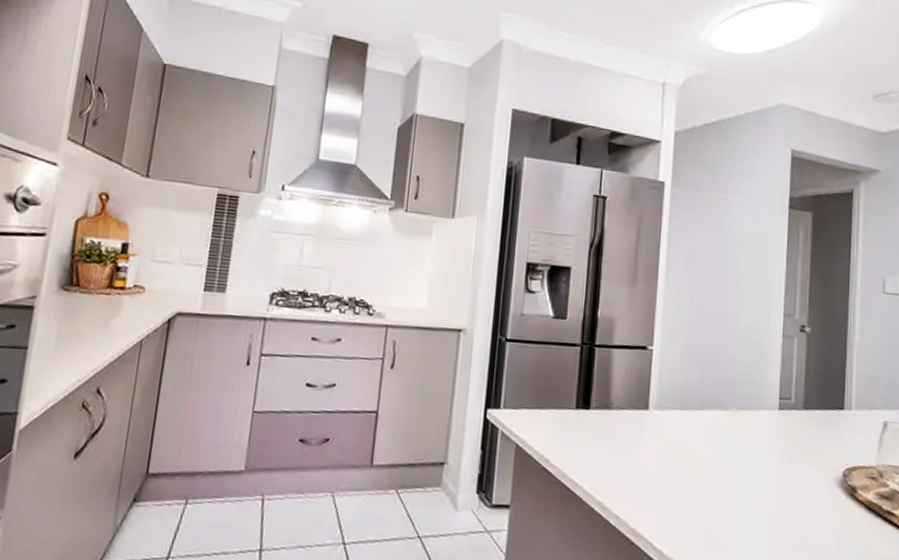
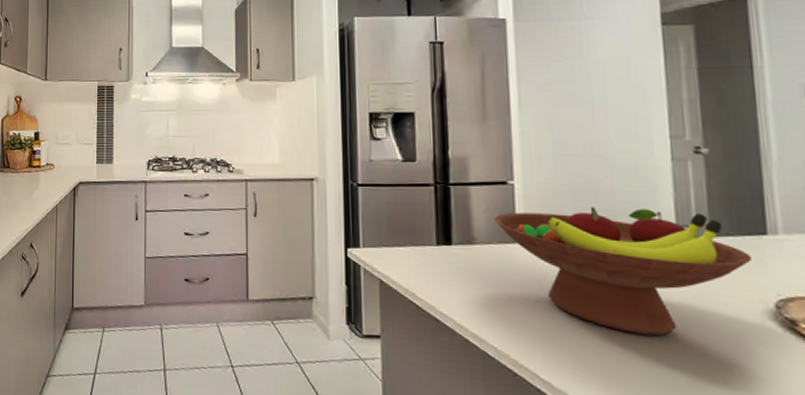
fruit bowl: none [631,375,832,502] -> present [494,206,753,336]

